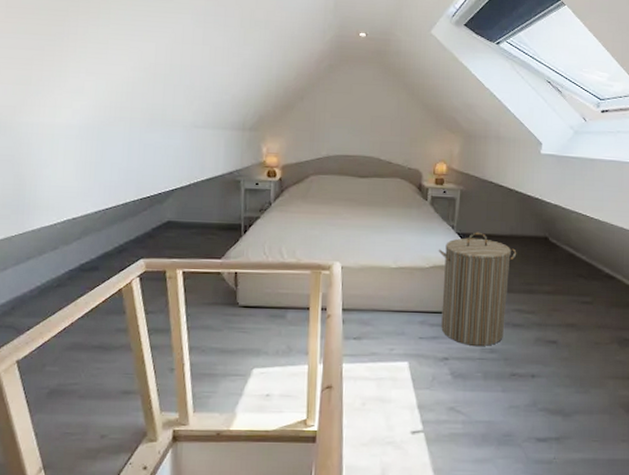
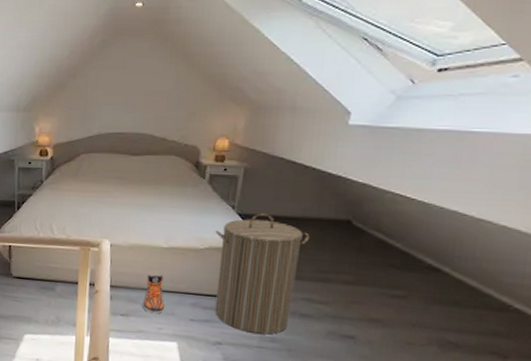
sneaker: none [374,295,396,334] -> present [142,275,165,313]

